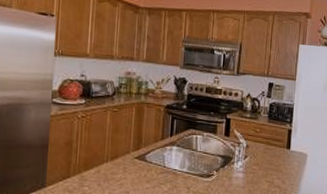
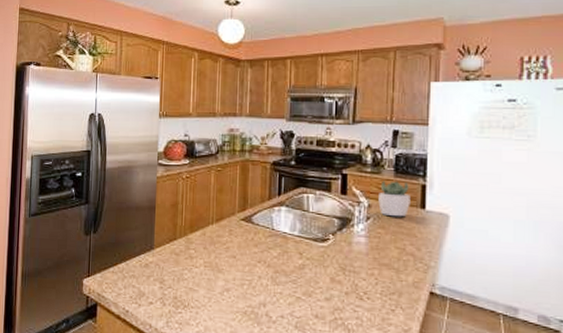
succulent plant: none [254,125,280,156] -> present [378,180,411,217]

